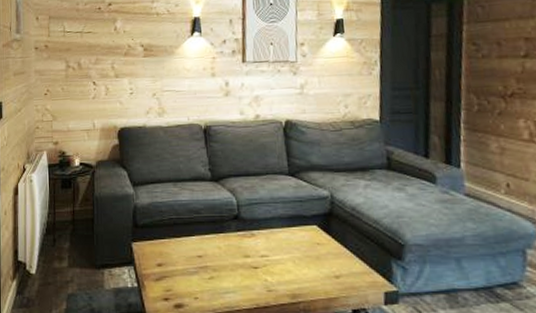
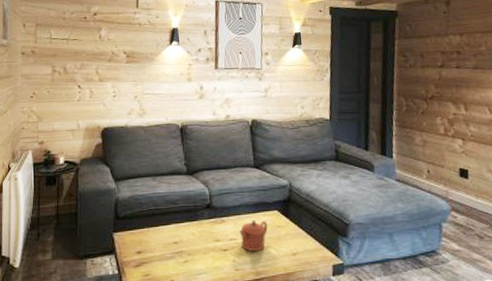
teapot: none [272,234,306,272] -> present [239,219,268,252]

